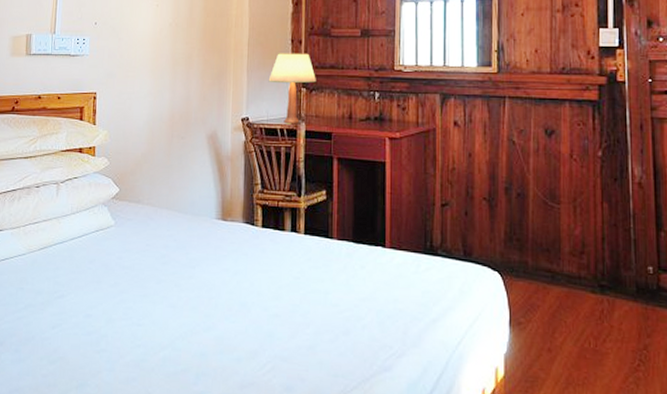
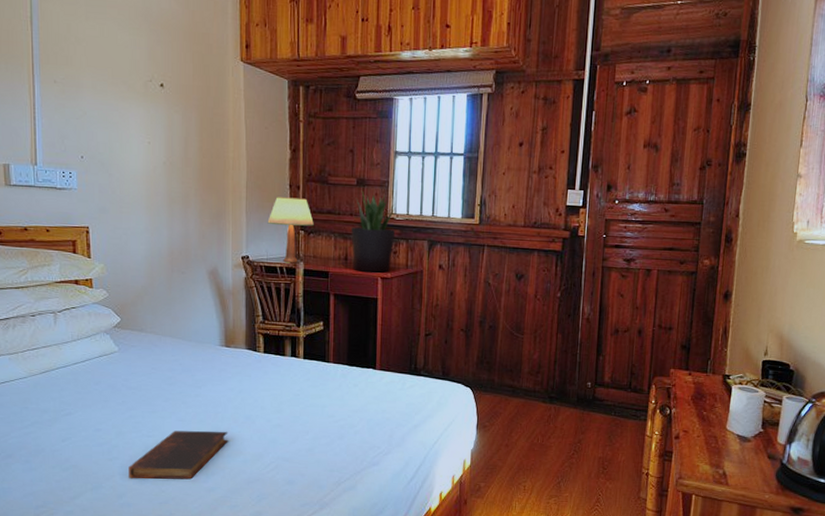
book: none [115,319,222,380] -> present [128,430,228,480]
planter: none [355,40,404,133] -> present [351,189,396,273]

